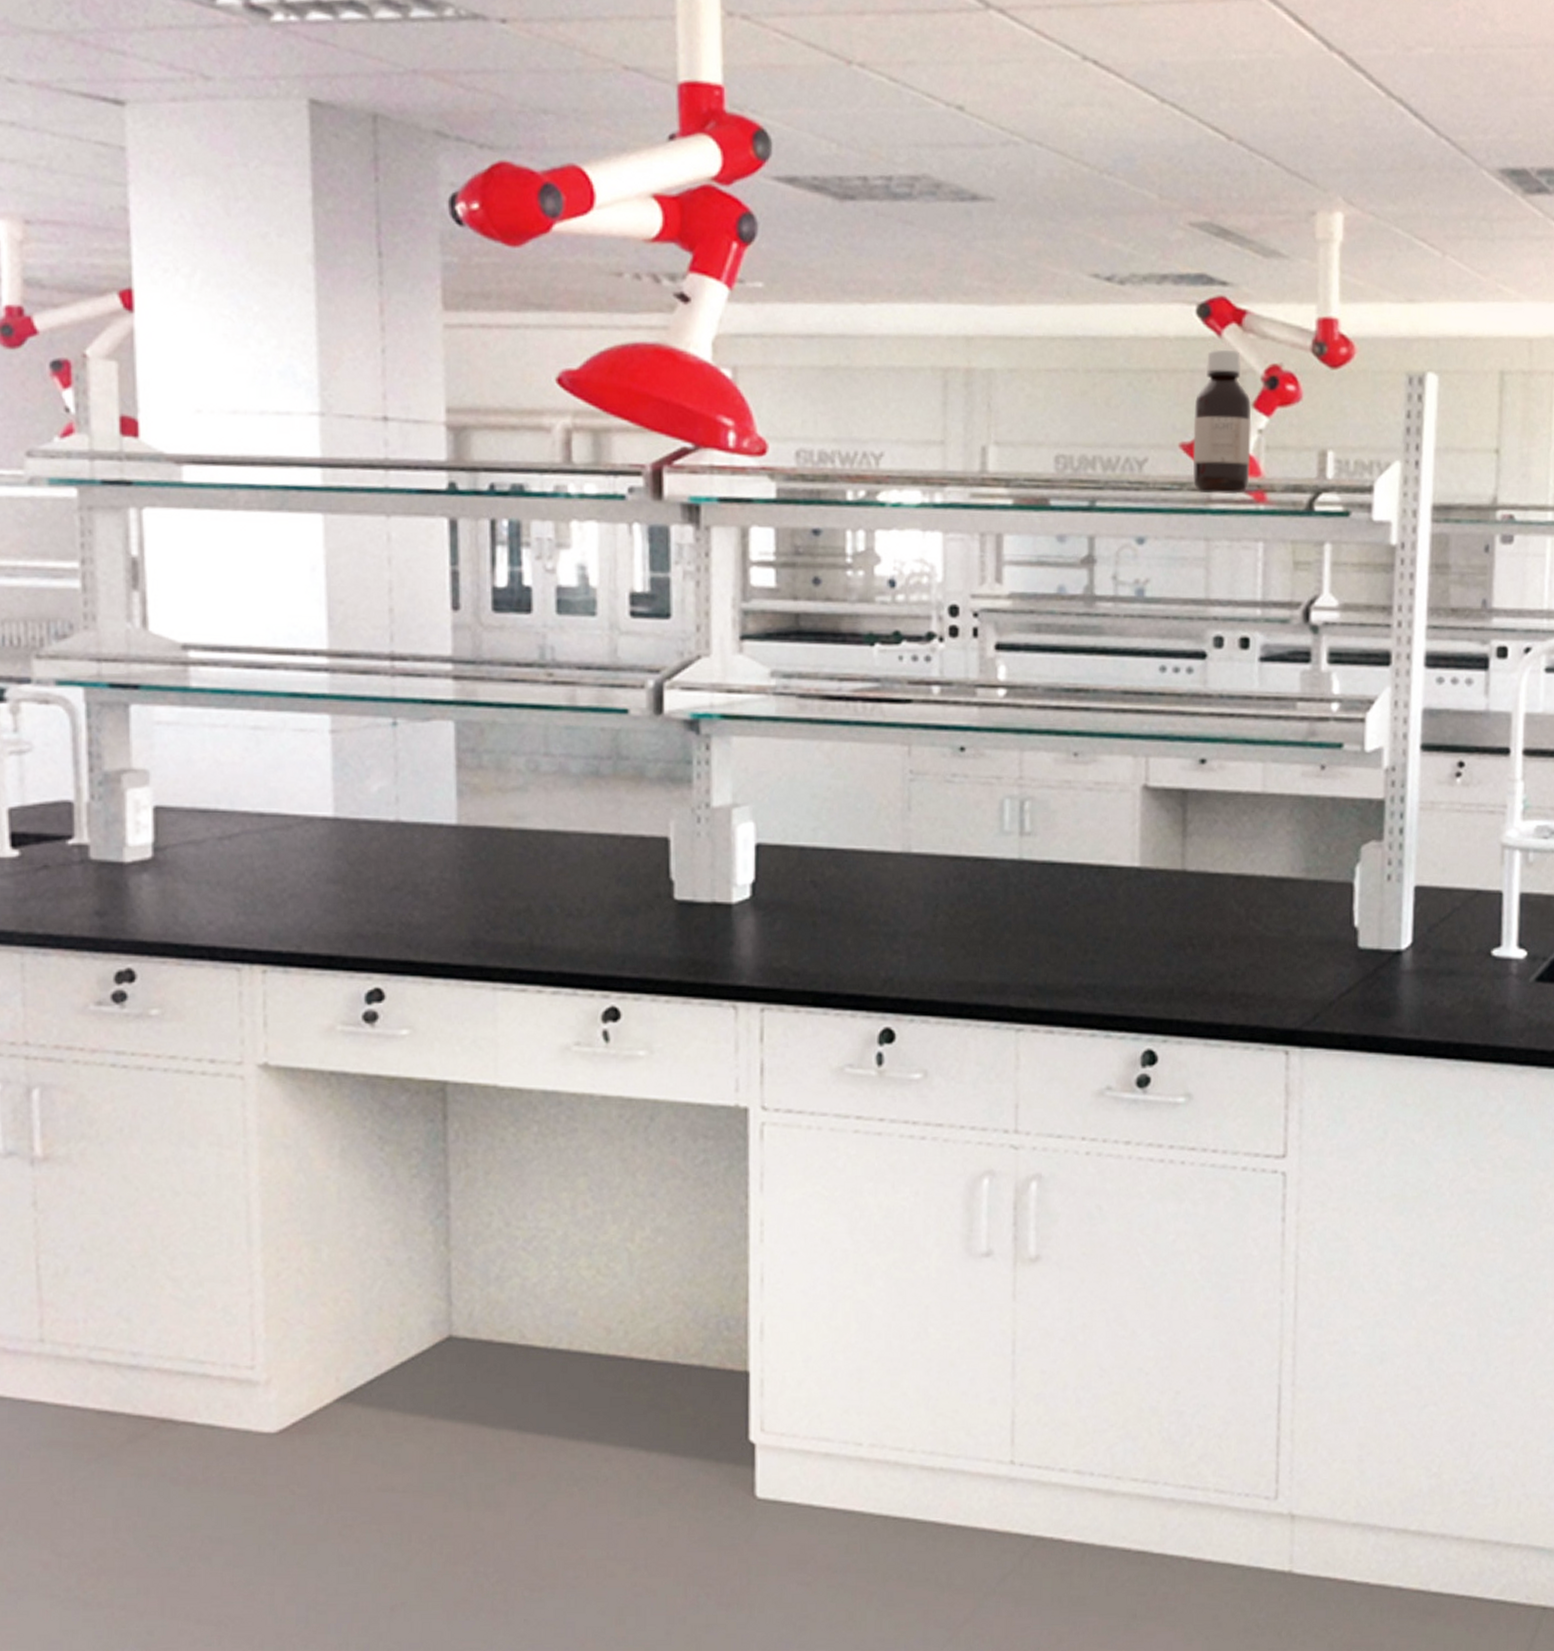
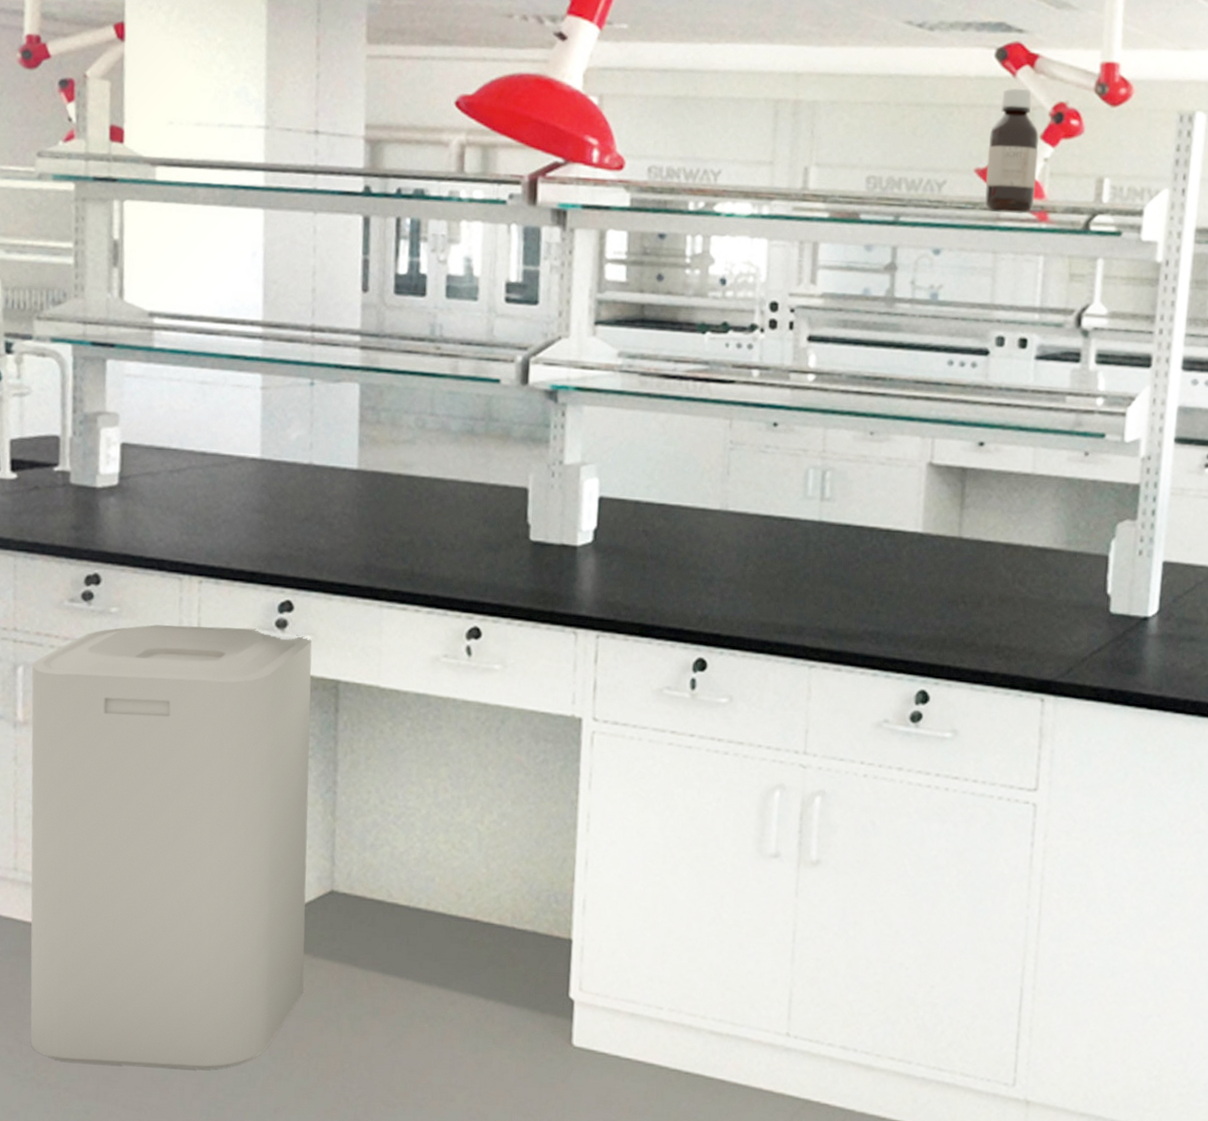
trash can: none [50,1024,420,1573] -> present [30,624,312,1070]

